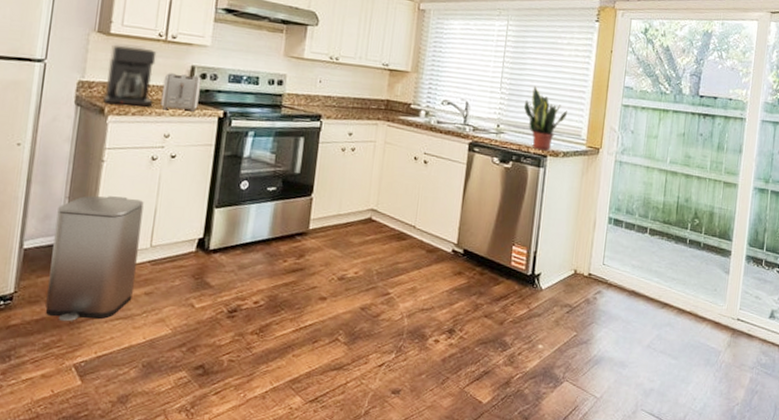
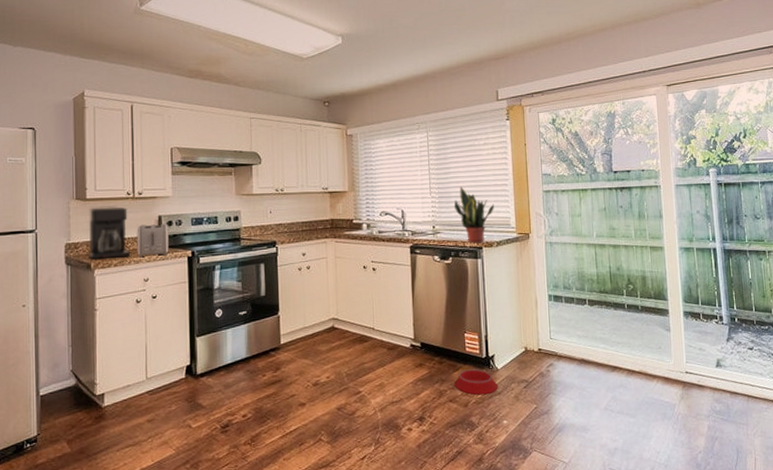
pedal bin: present [45,195,144,322] -> none [64,339,137,455]
pet bowl: none [493,285,539,315] -> present [454,369,498,395]

